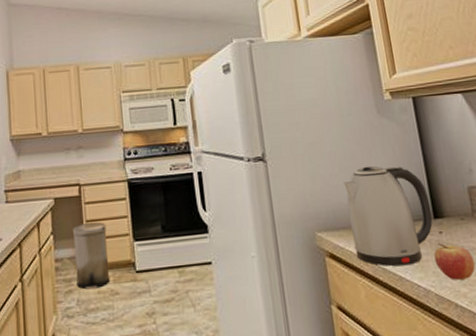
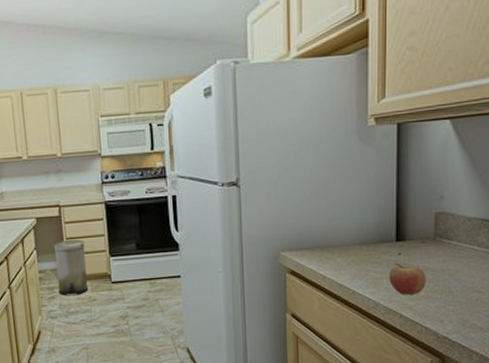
kettle: present [343,165,433,267] -> none [313,191,395,283]

